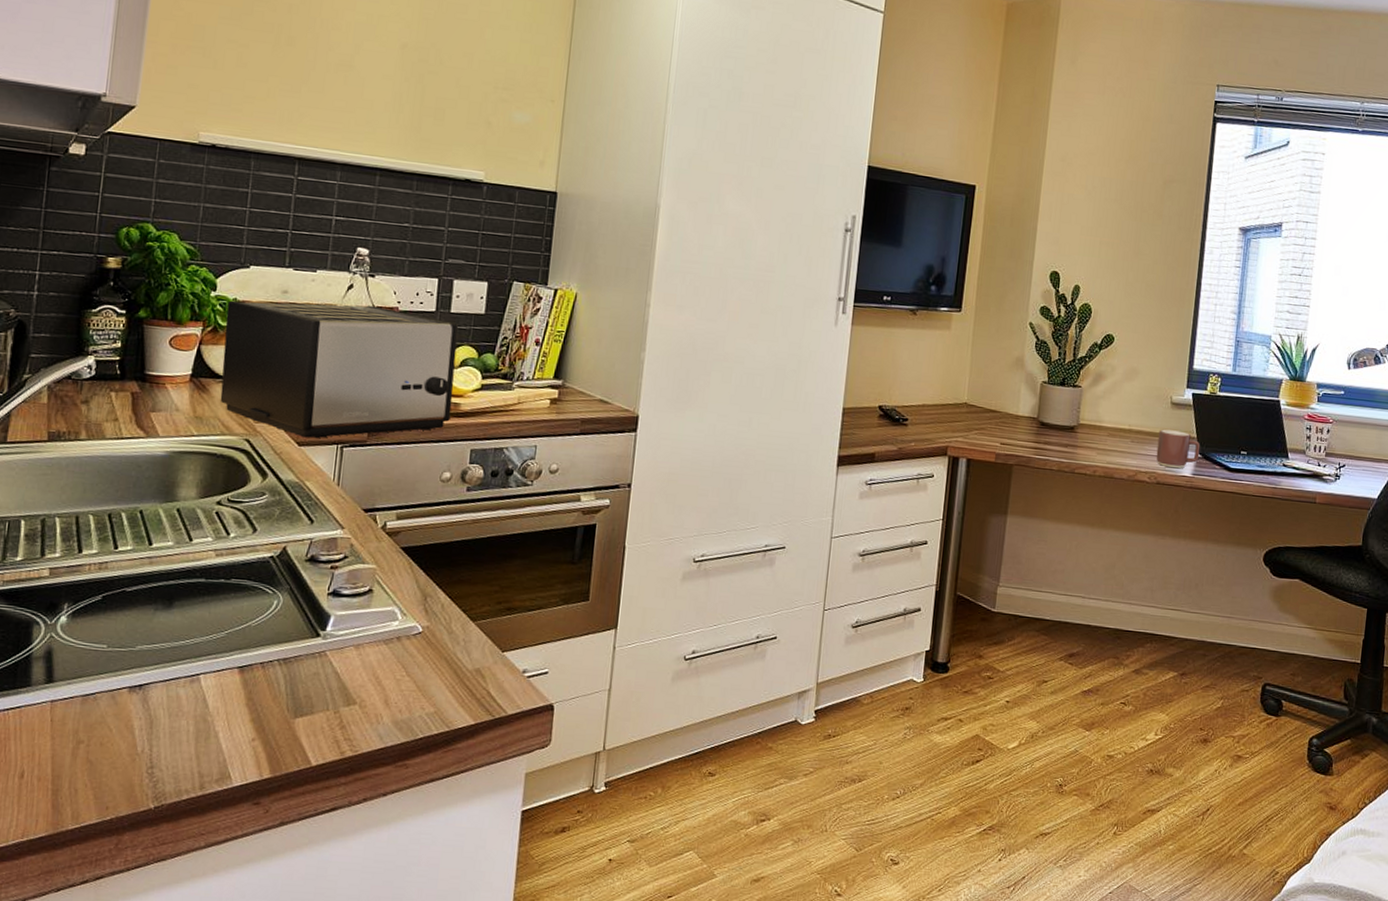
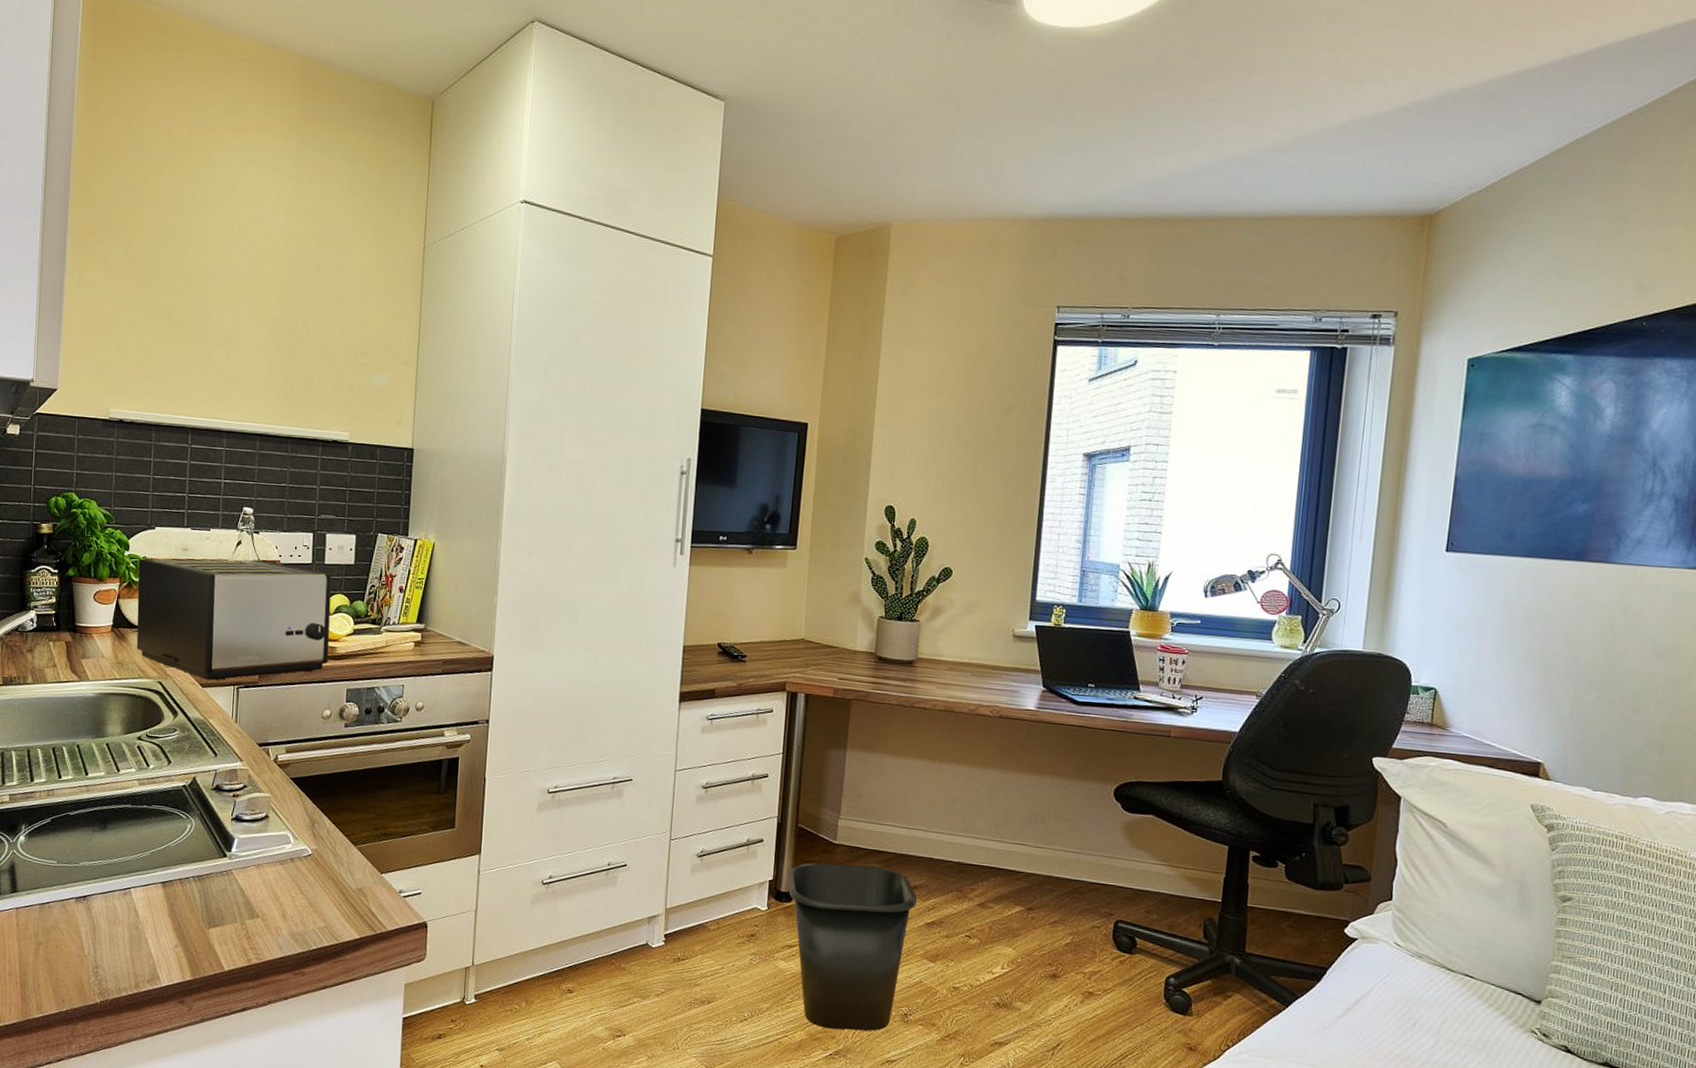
waste bin: none [944,631,1075,804] -> present [787,862,918,1031]
mug: present [1156,429,1201,469] -> none [998,662,1045,702]

